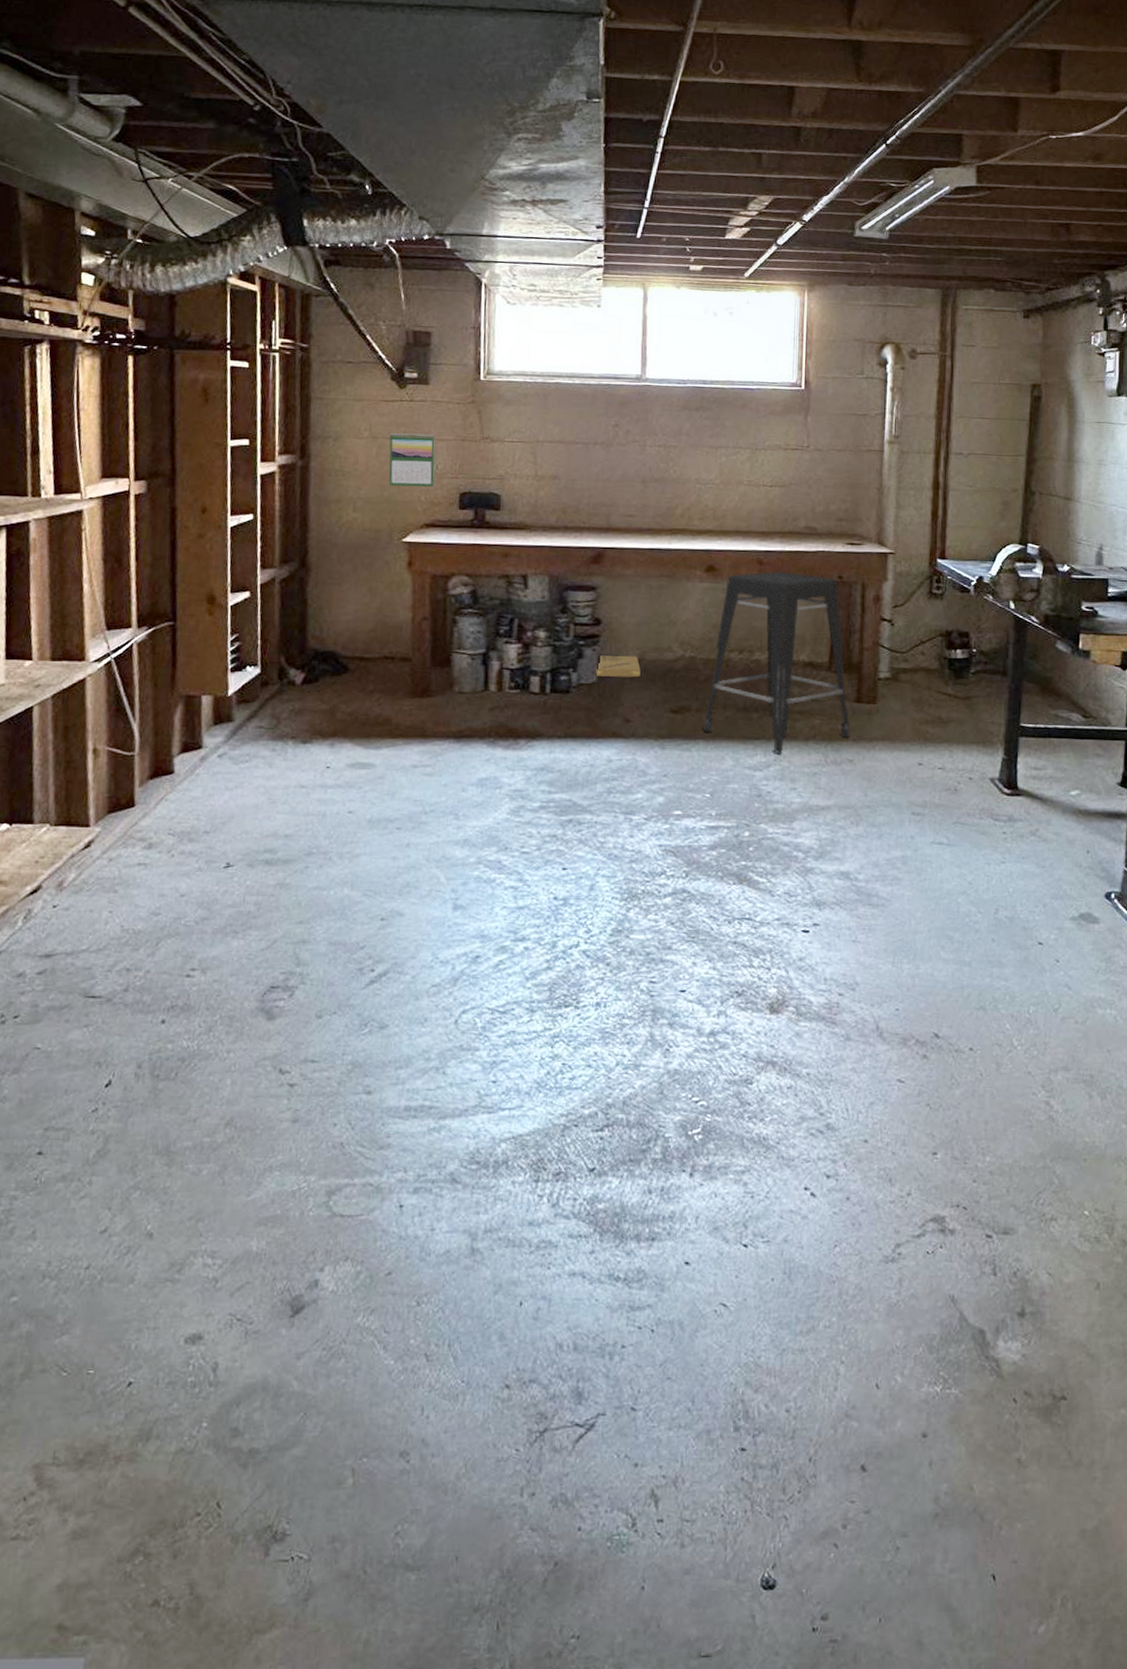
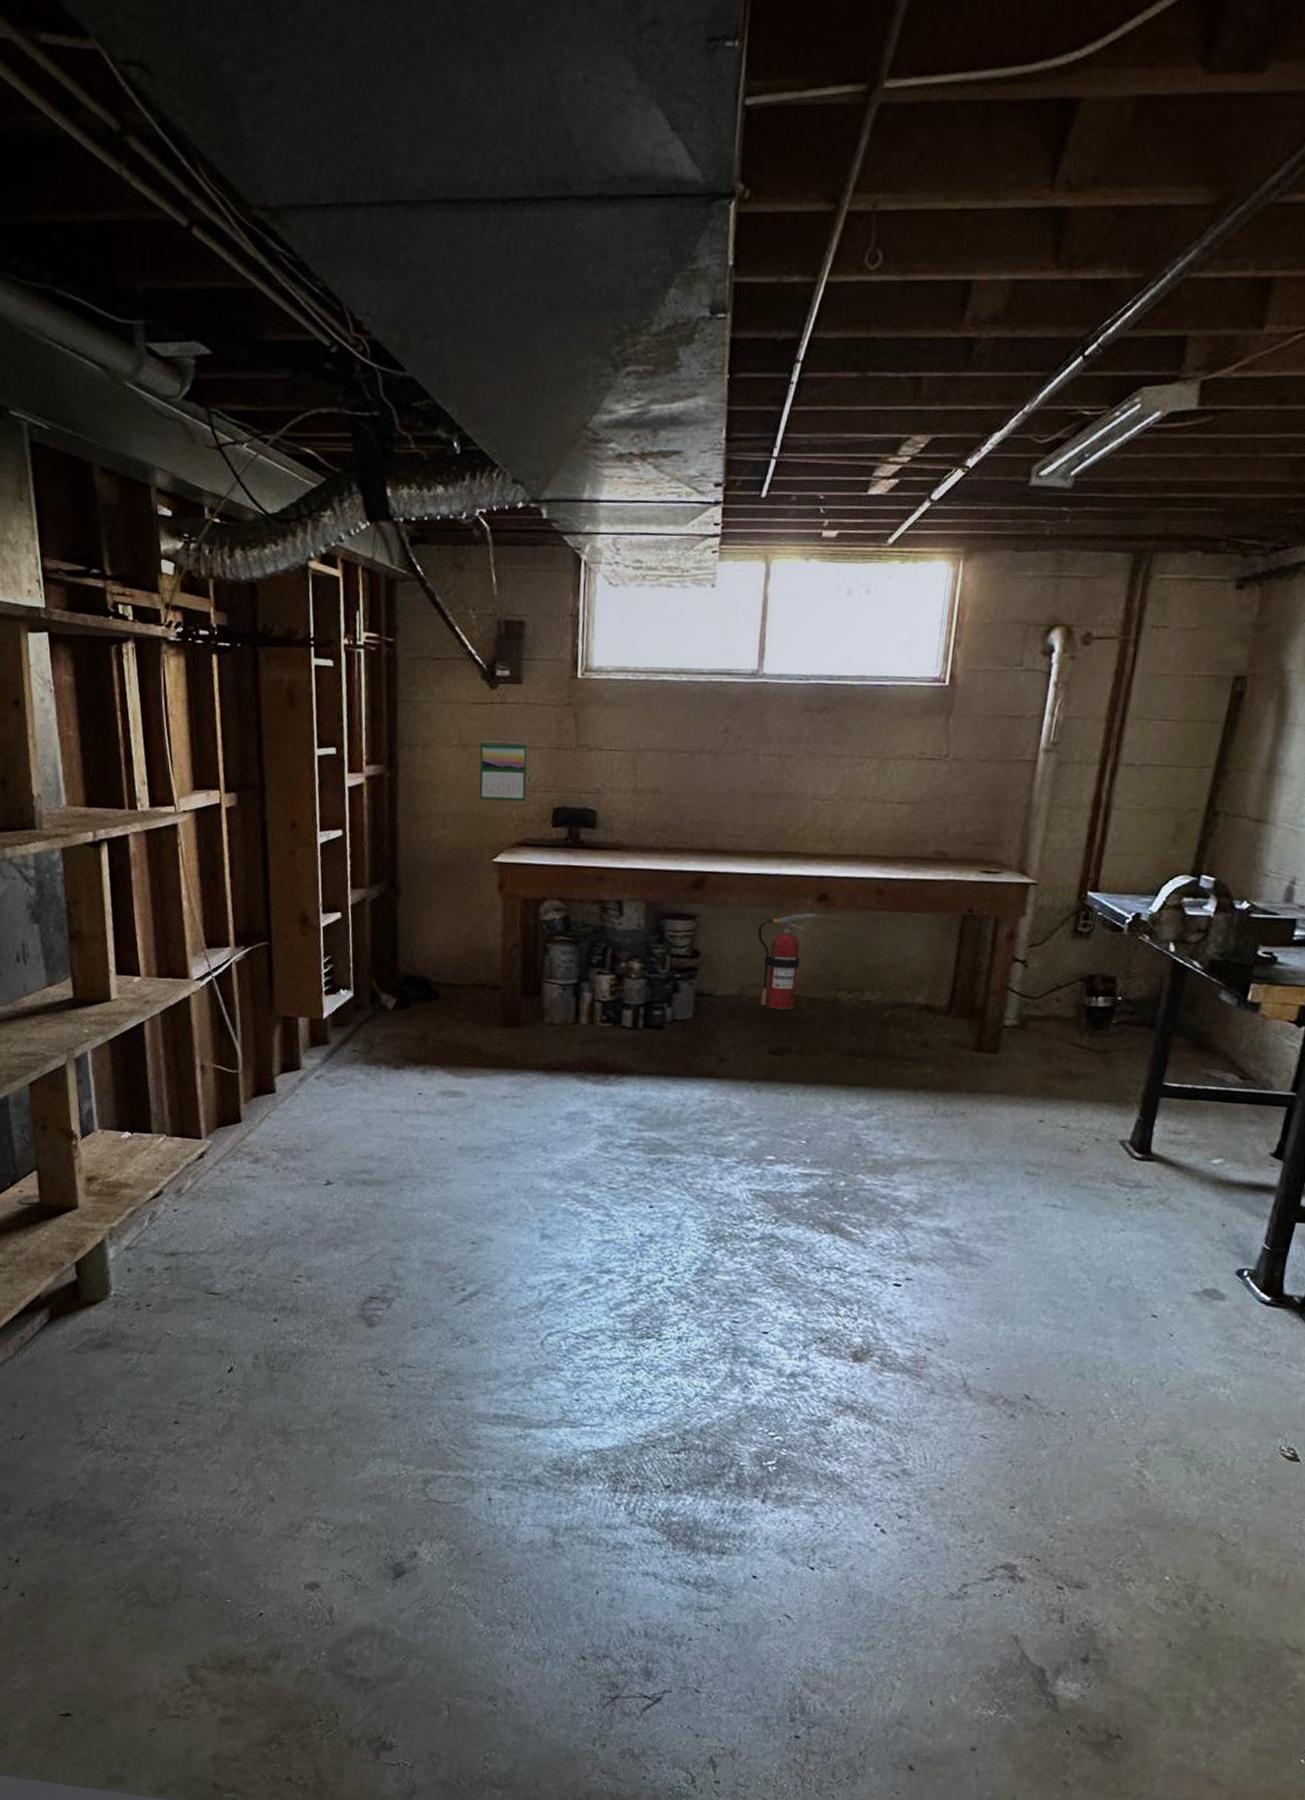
cardboard box: present [595,655,641,678] -> none [691,990,740,1015]
fire extinguisher: none [654,582,705,671] -> present [758,913,816,1010]
stool: present [703,571,850,753] -> none [803,902,967,1102]

